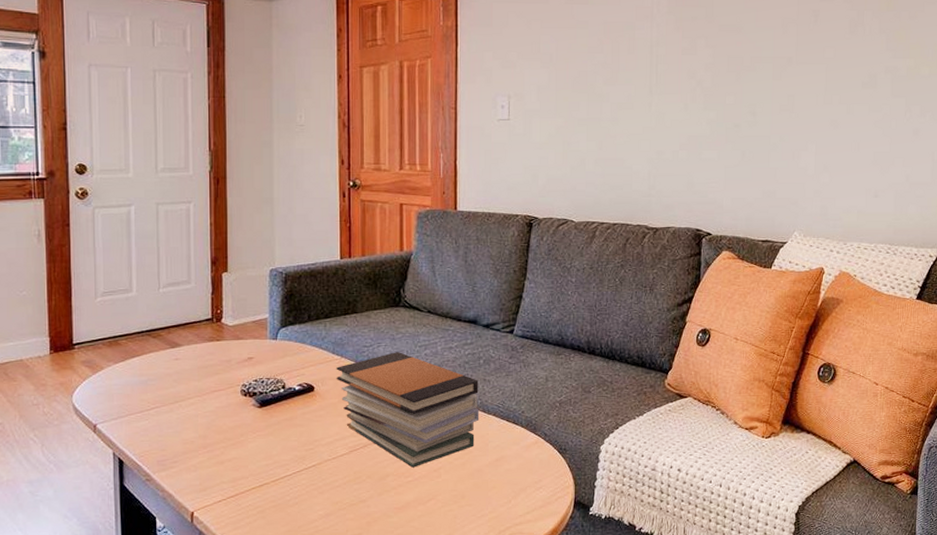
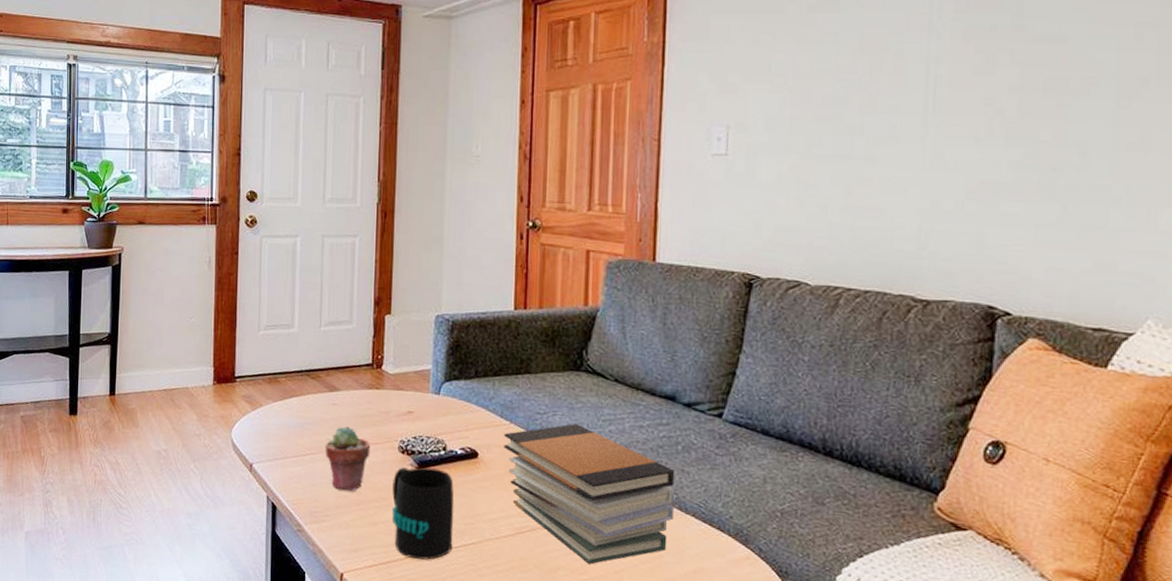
potted succulent: none [169,377,214,437] -> present [325,425,371,492]
mug: none [237,405,295,488] -> present [391,467,455,560]

